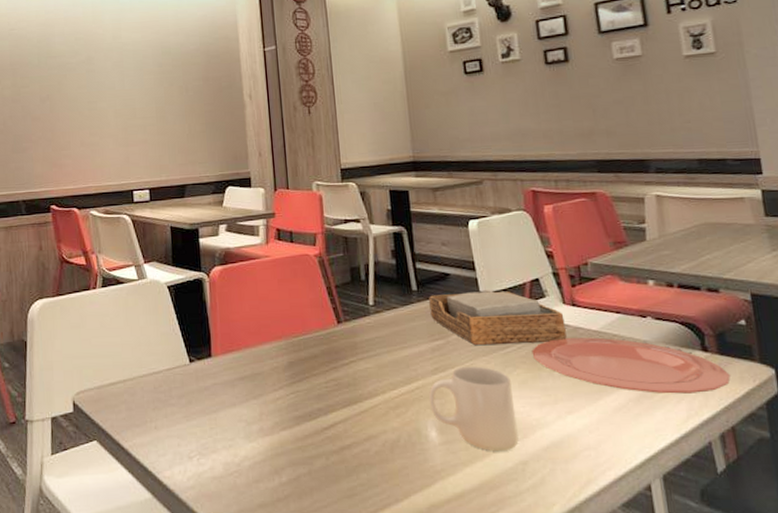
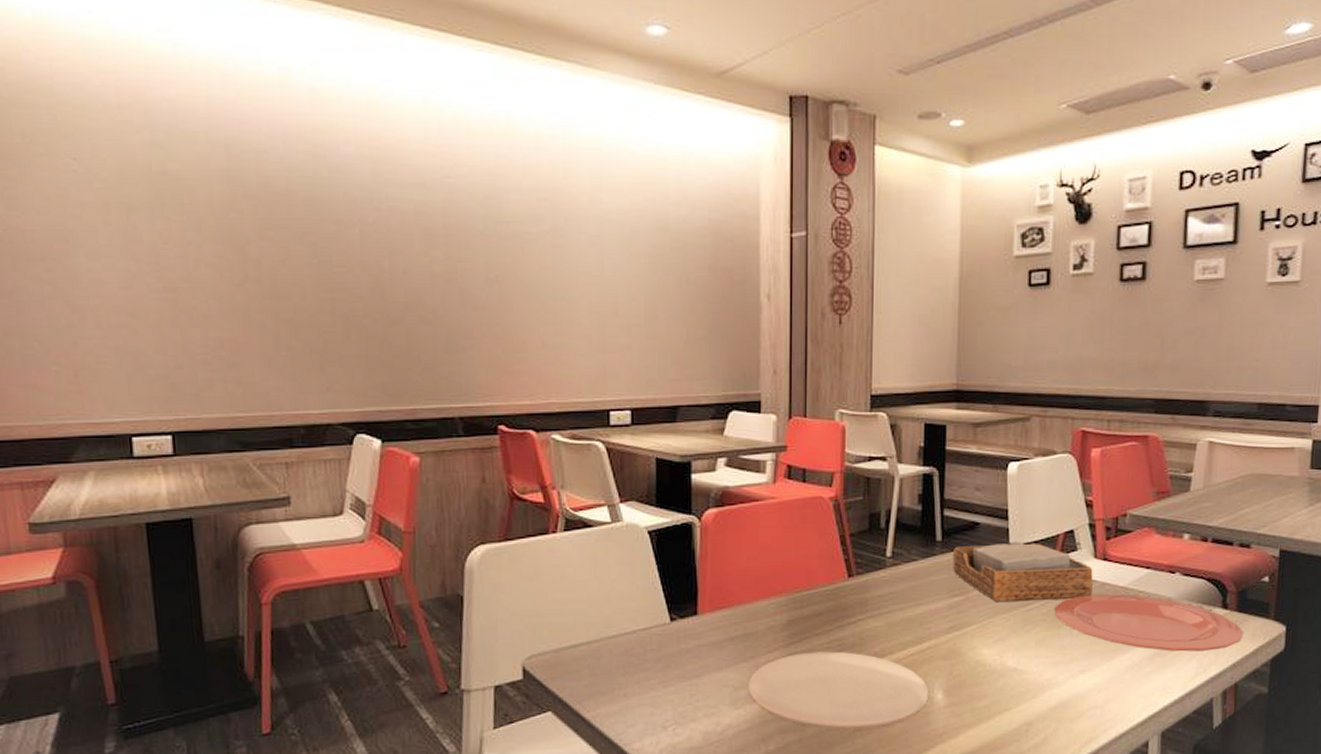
plate: none [259,390,424,464] -> present [748,651,930,730]
cup: present [428,366,519,452] -> none [939,624,1028,713]

